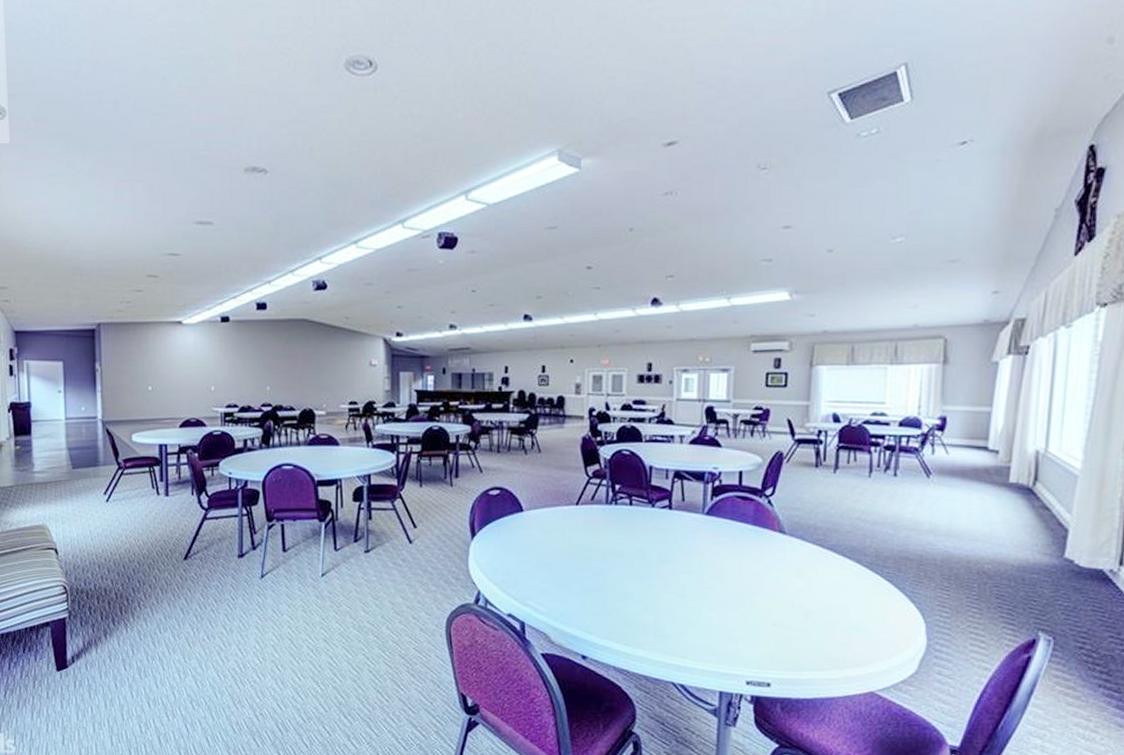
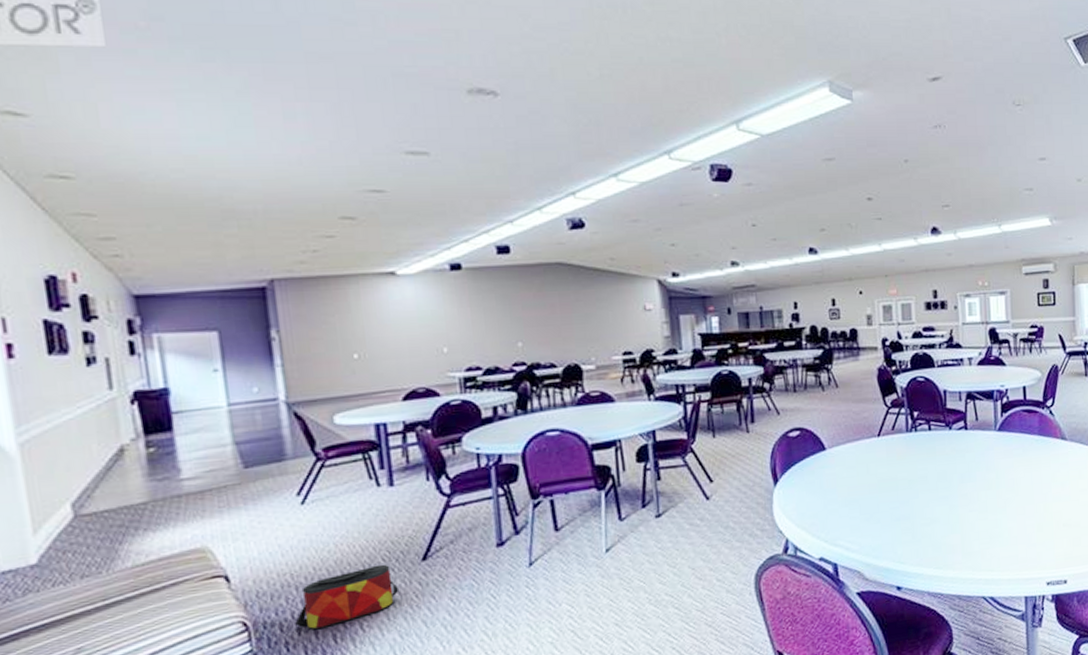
bag: none [96,558,166,602] -> present [295,564,398,631]

